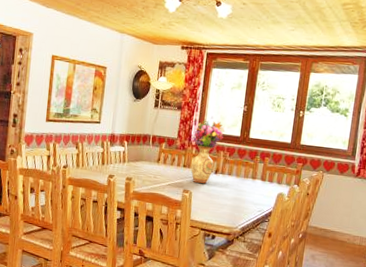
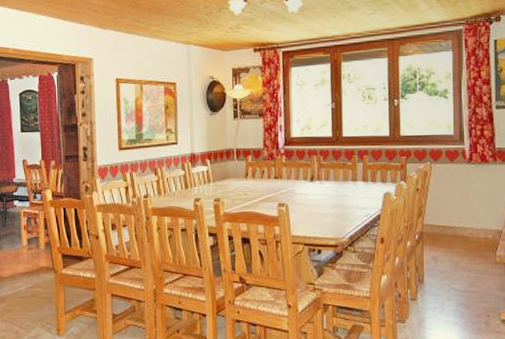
flower arrangement: present [191,118,225,184] -> none [280,122,315,194]

